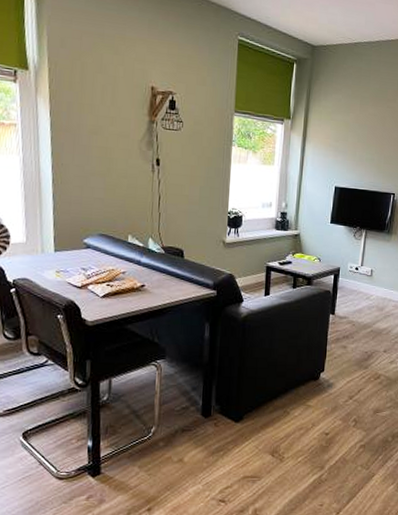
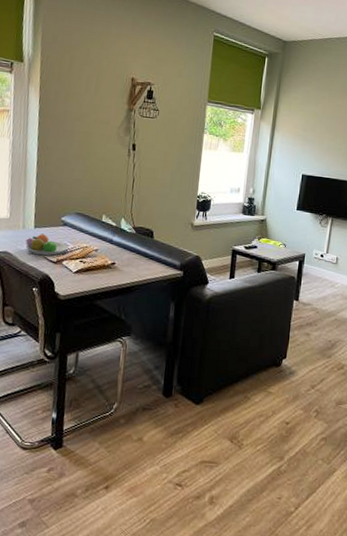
fruit bowl: none [45,257,94,281] -> present [25,233,69,256]

